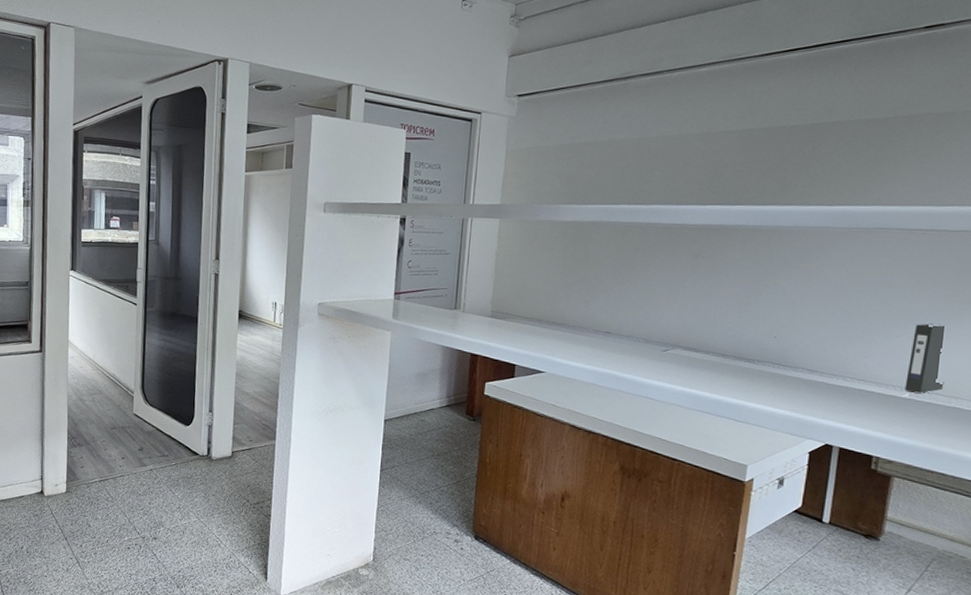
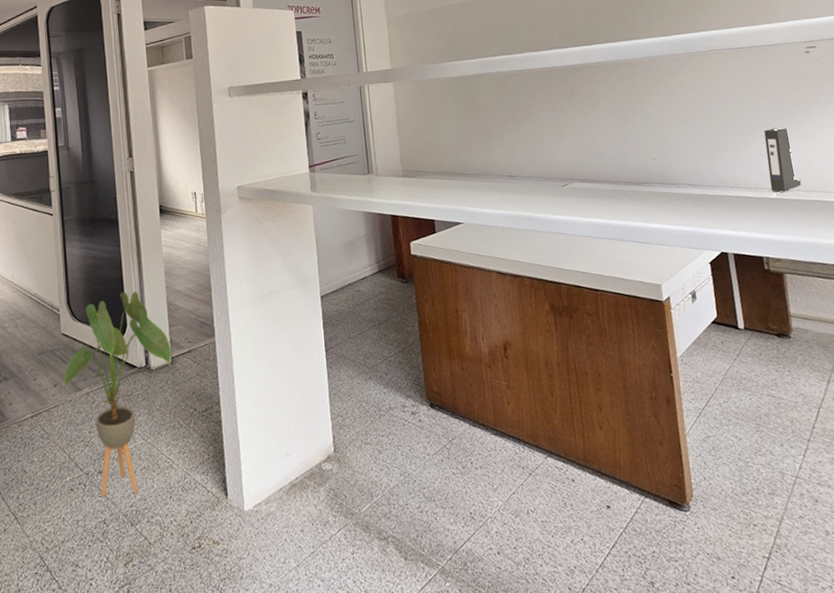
house plant: none [129,385,233,562] -> present [62,291,172,497]

